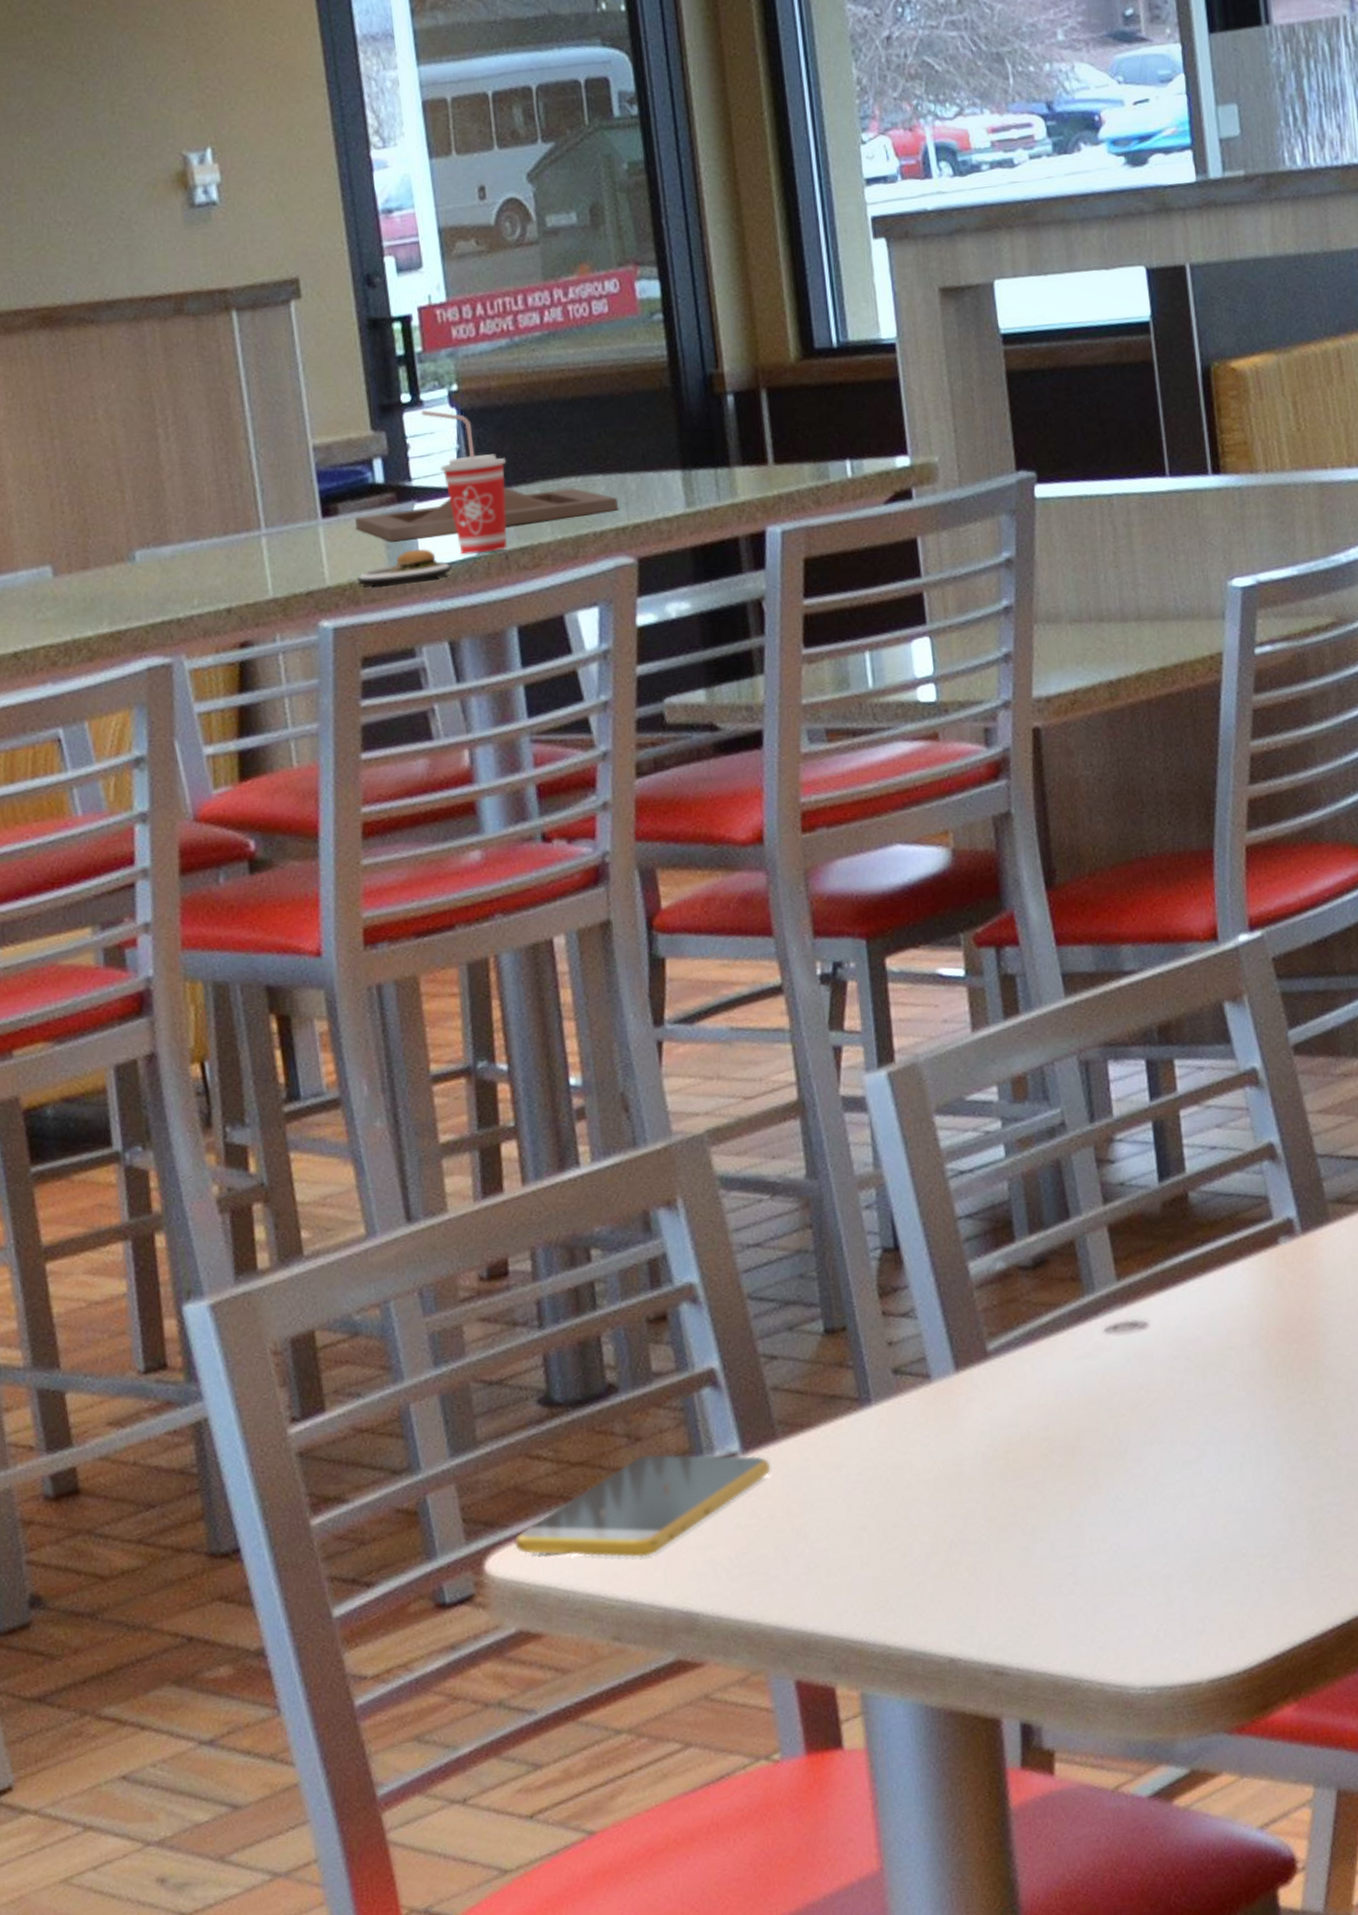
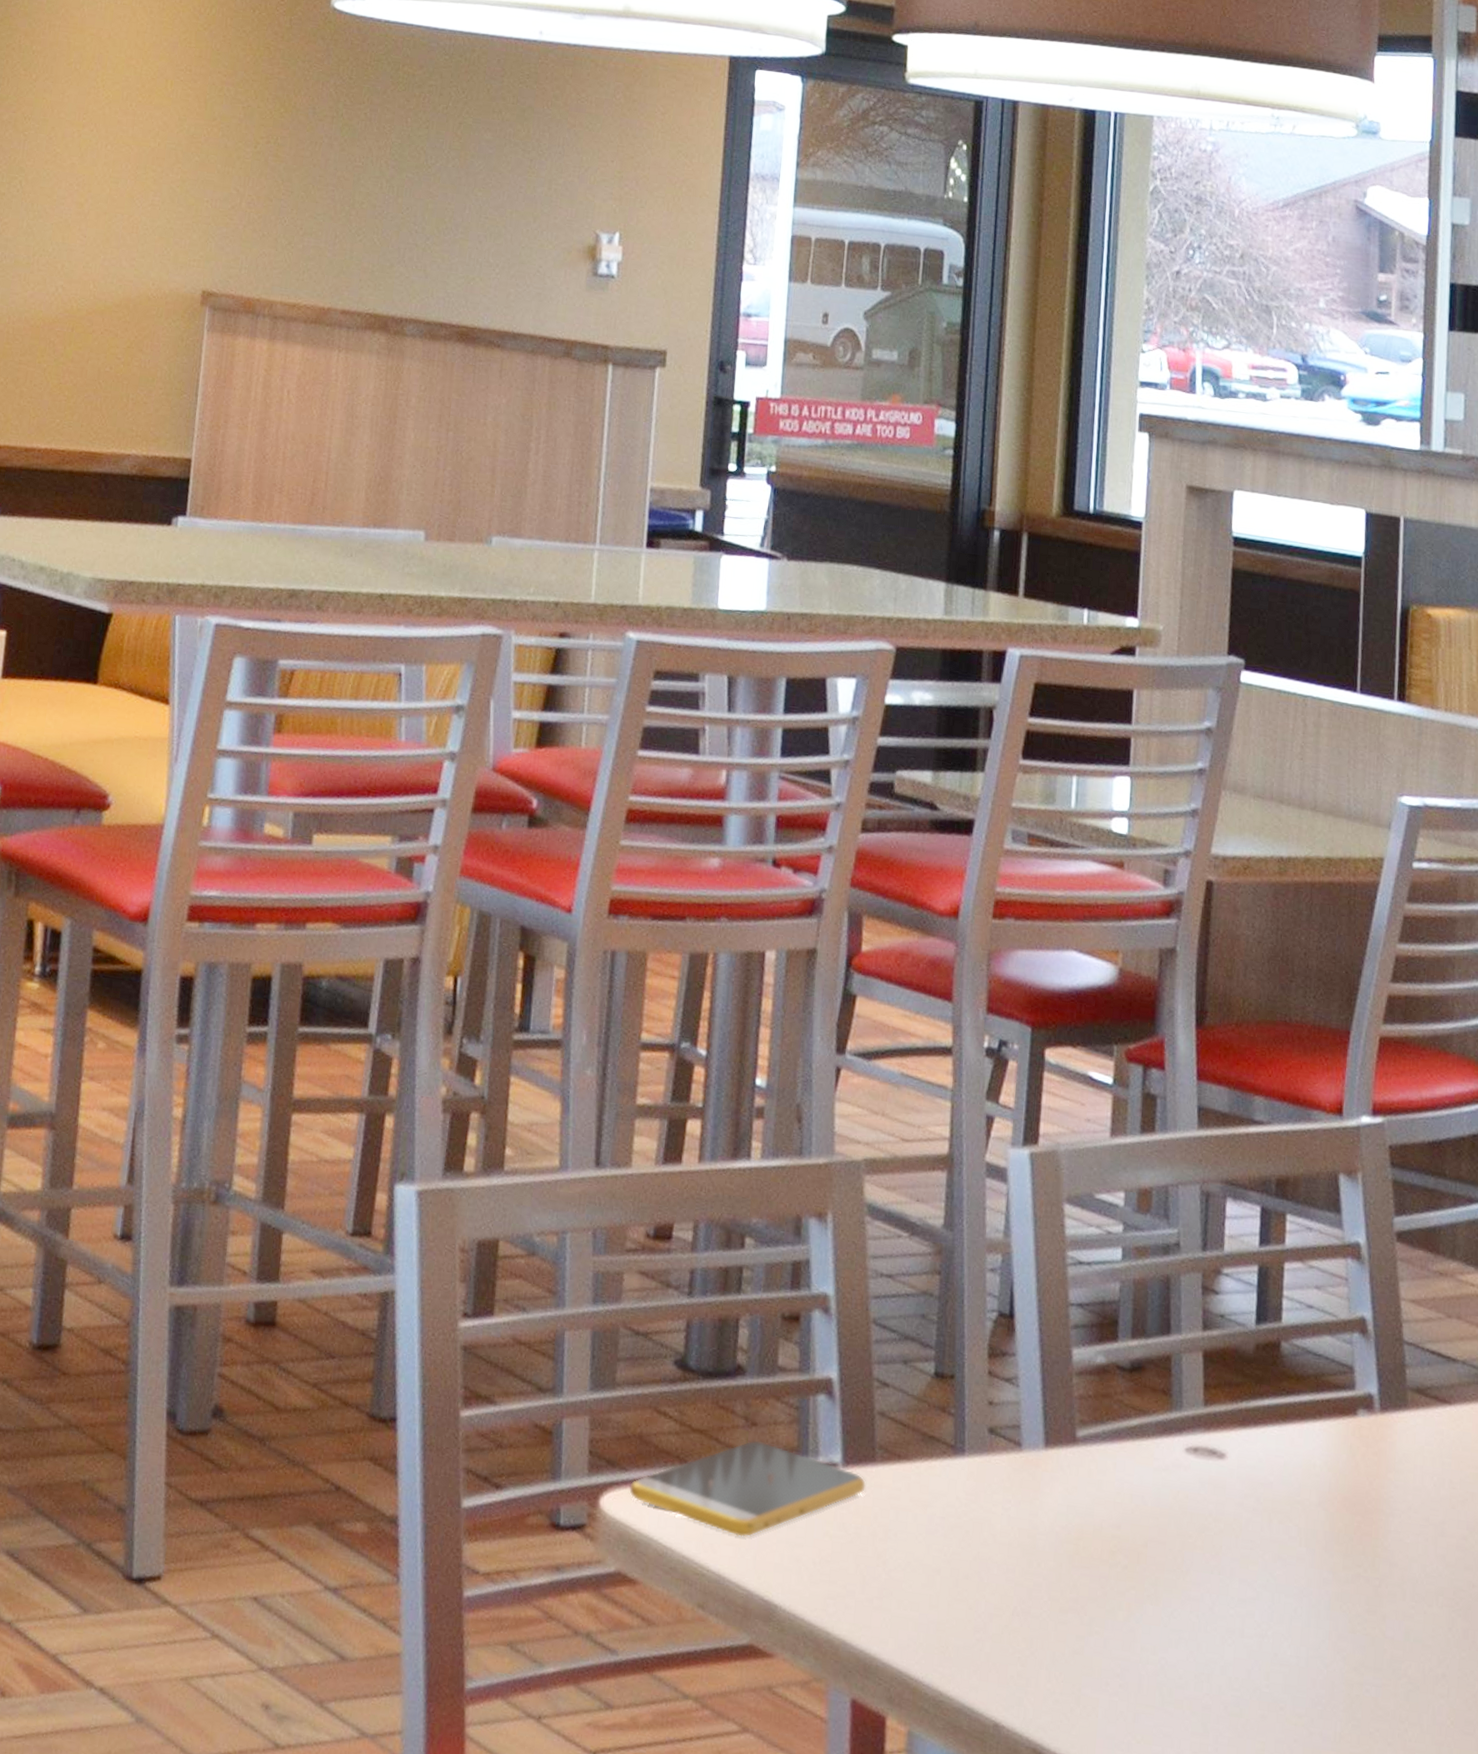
tray: present [355,486,619,543] -> none [672,553,889,604]
hamburger: present [356,549,452,586] -> none [663,591,743,621]
beverage cup: present [421,410,507,555] -> none [742,481,804,611]

